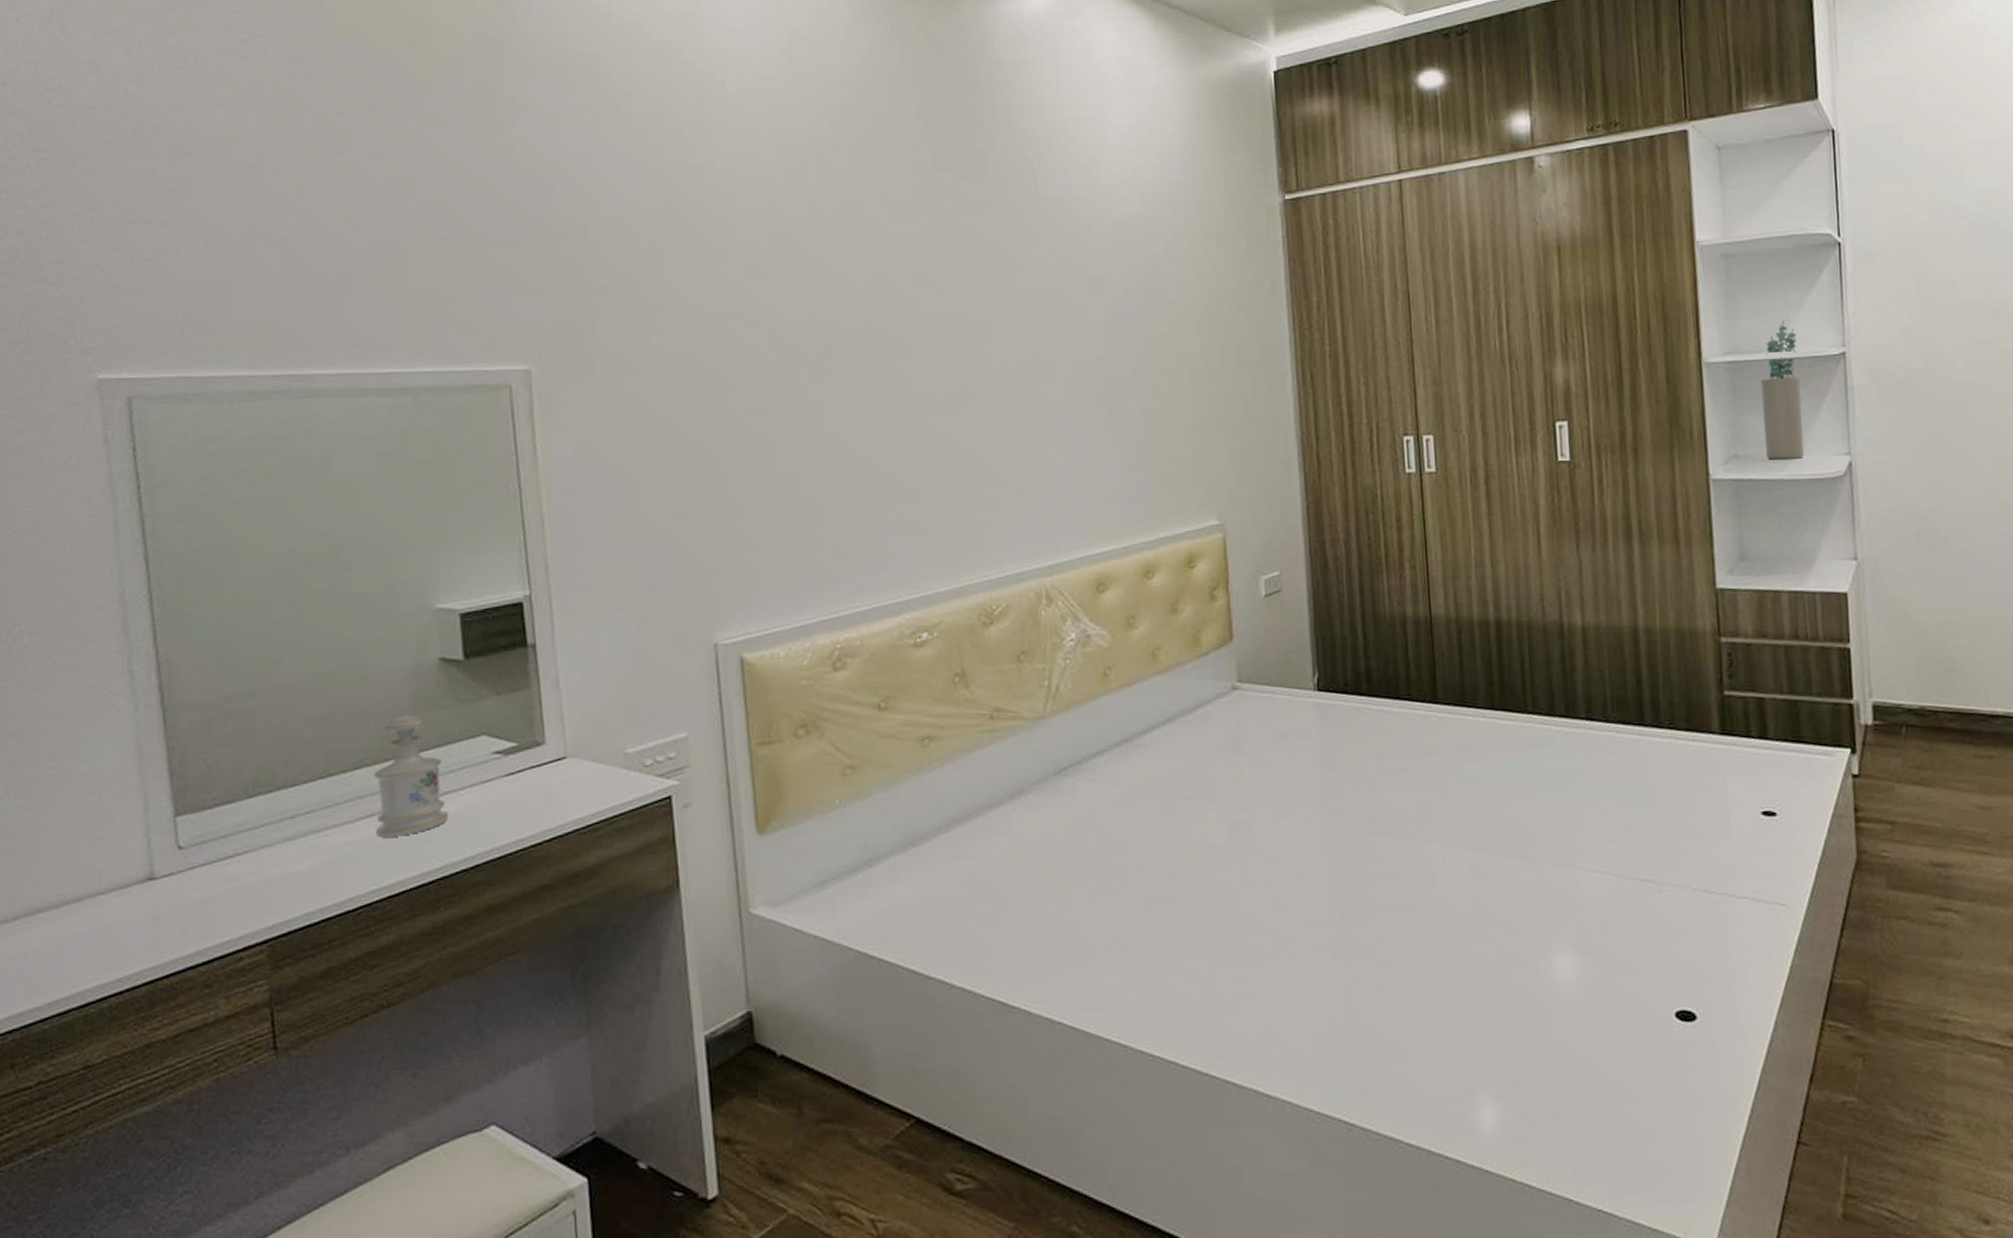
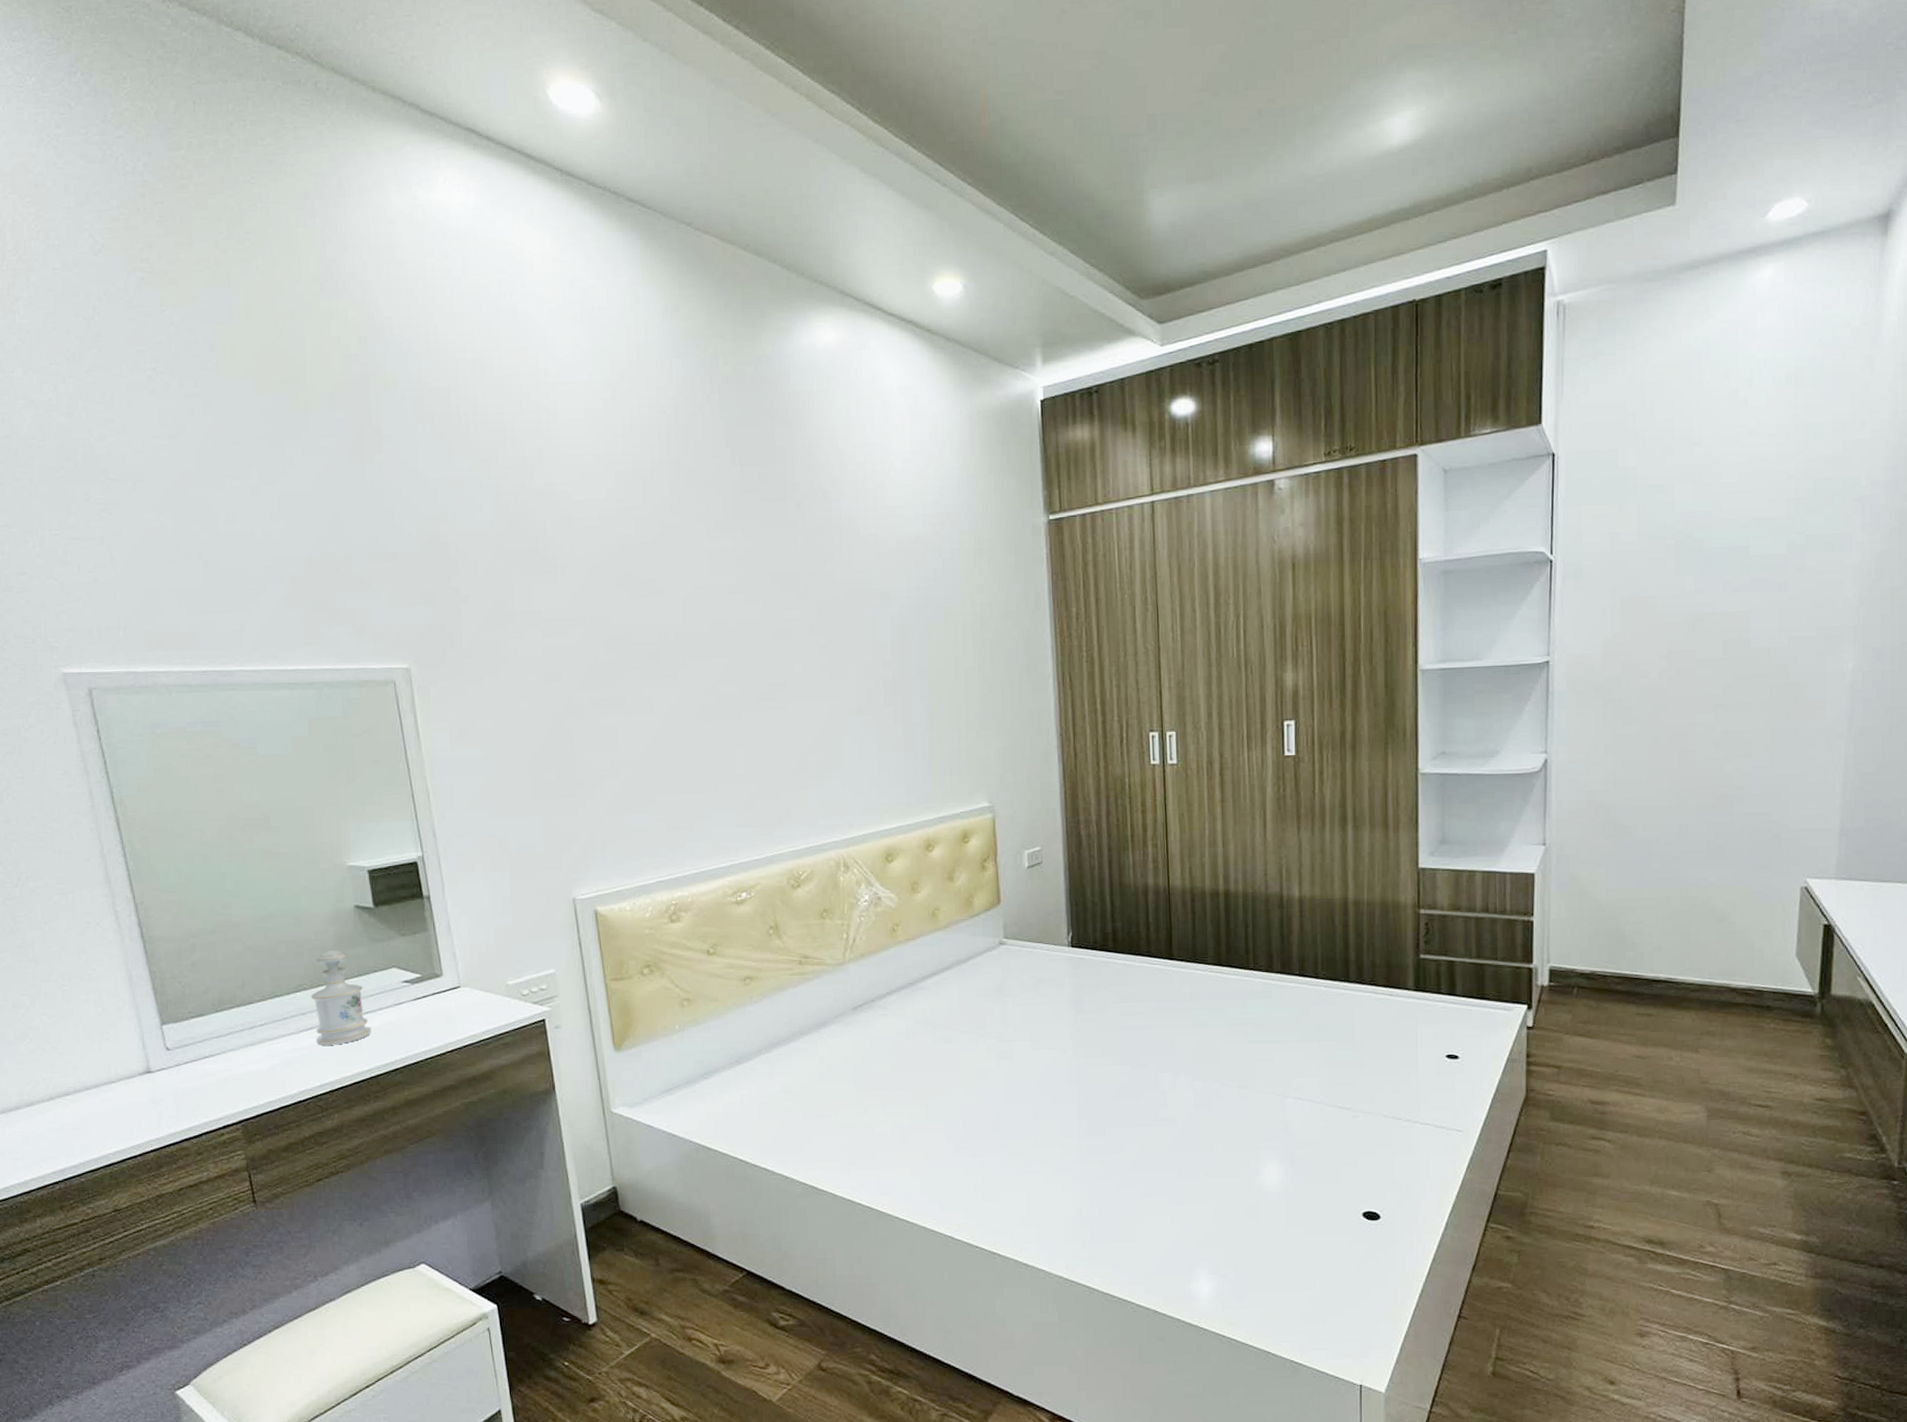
vase: present [1760,319,1805,461] -> none [1470,630,1506,758]

